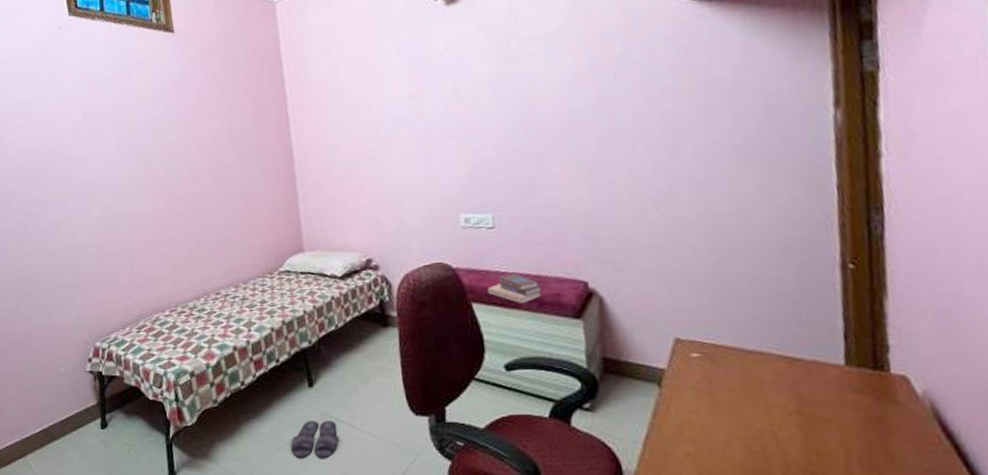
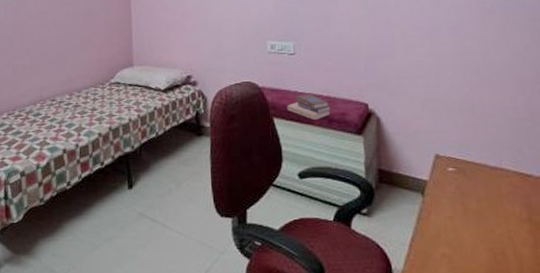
slippers: present [291,420,340,460] -> none [108,220,153,257]

